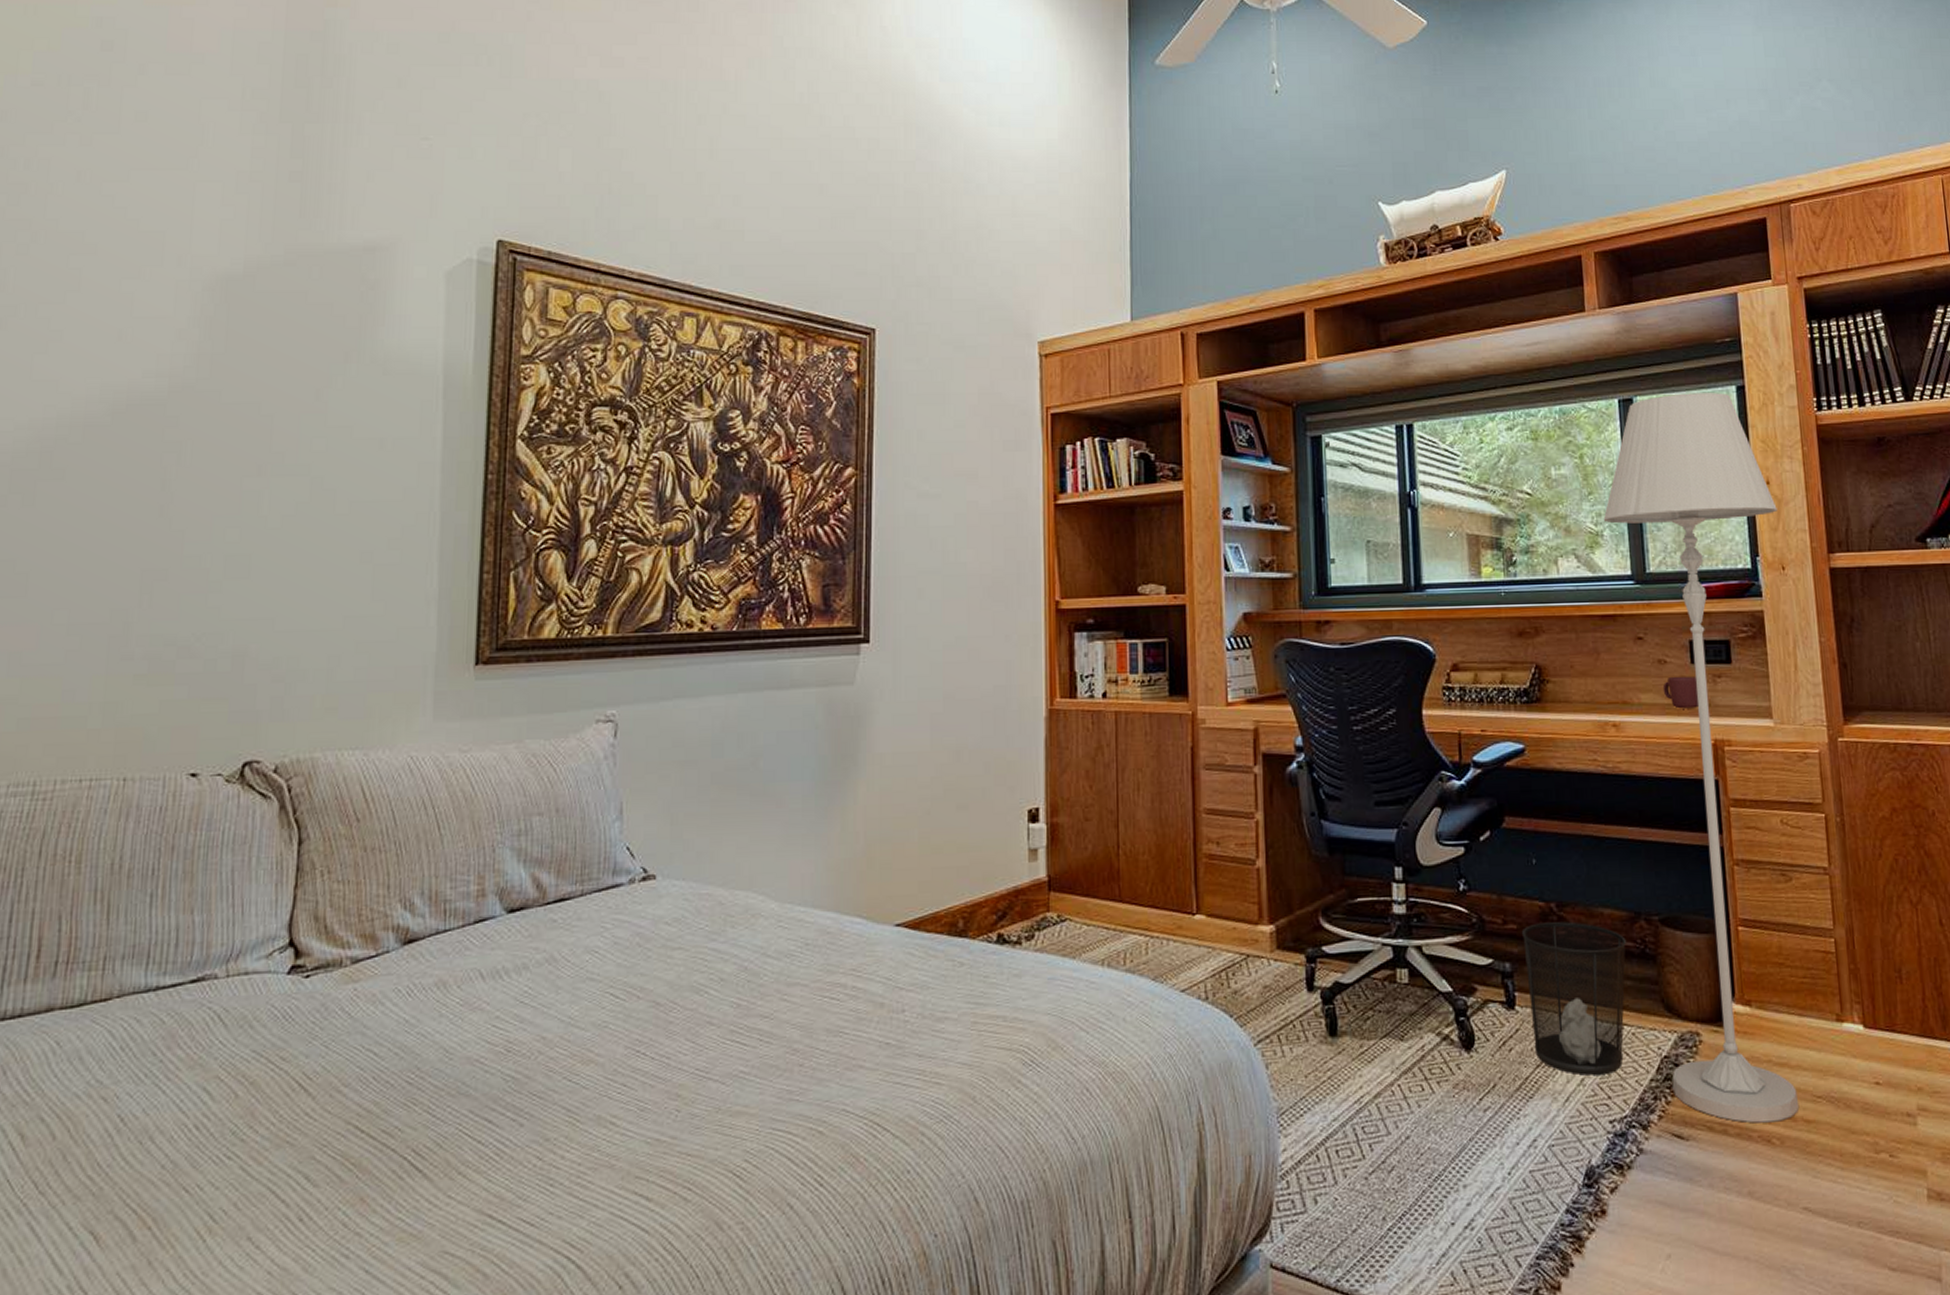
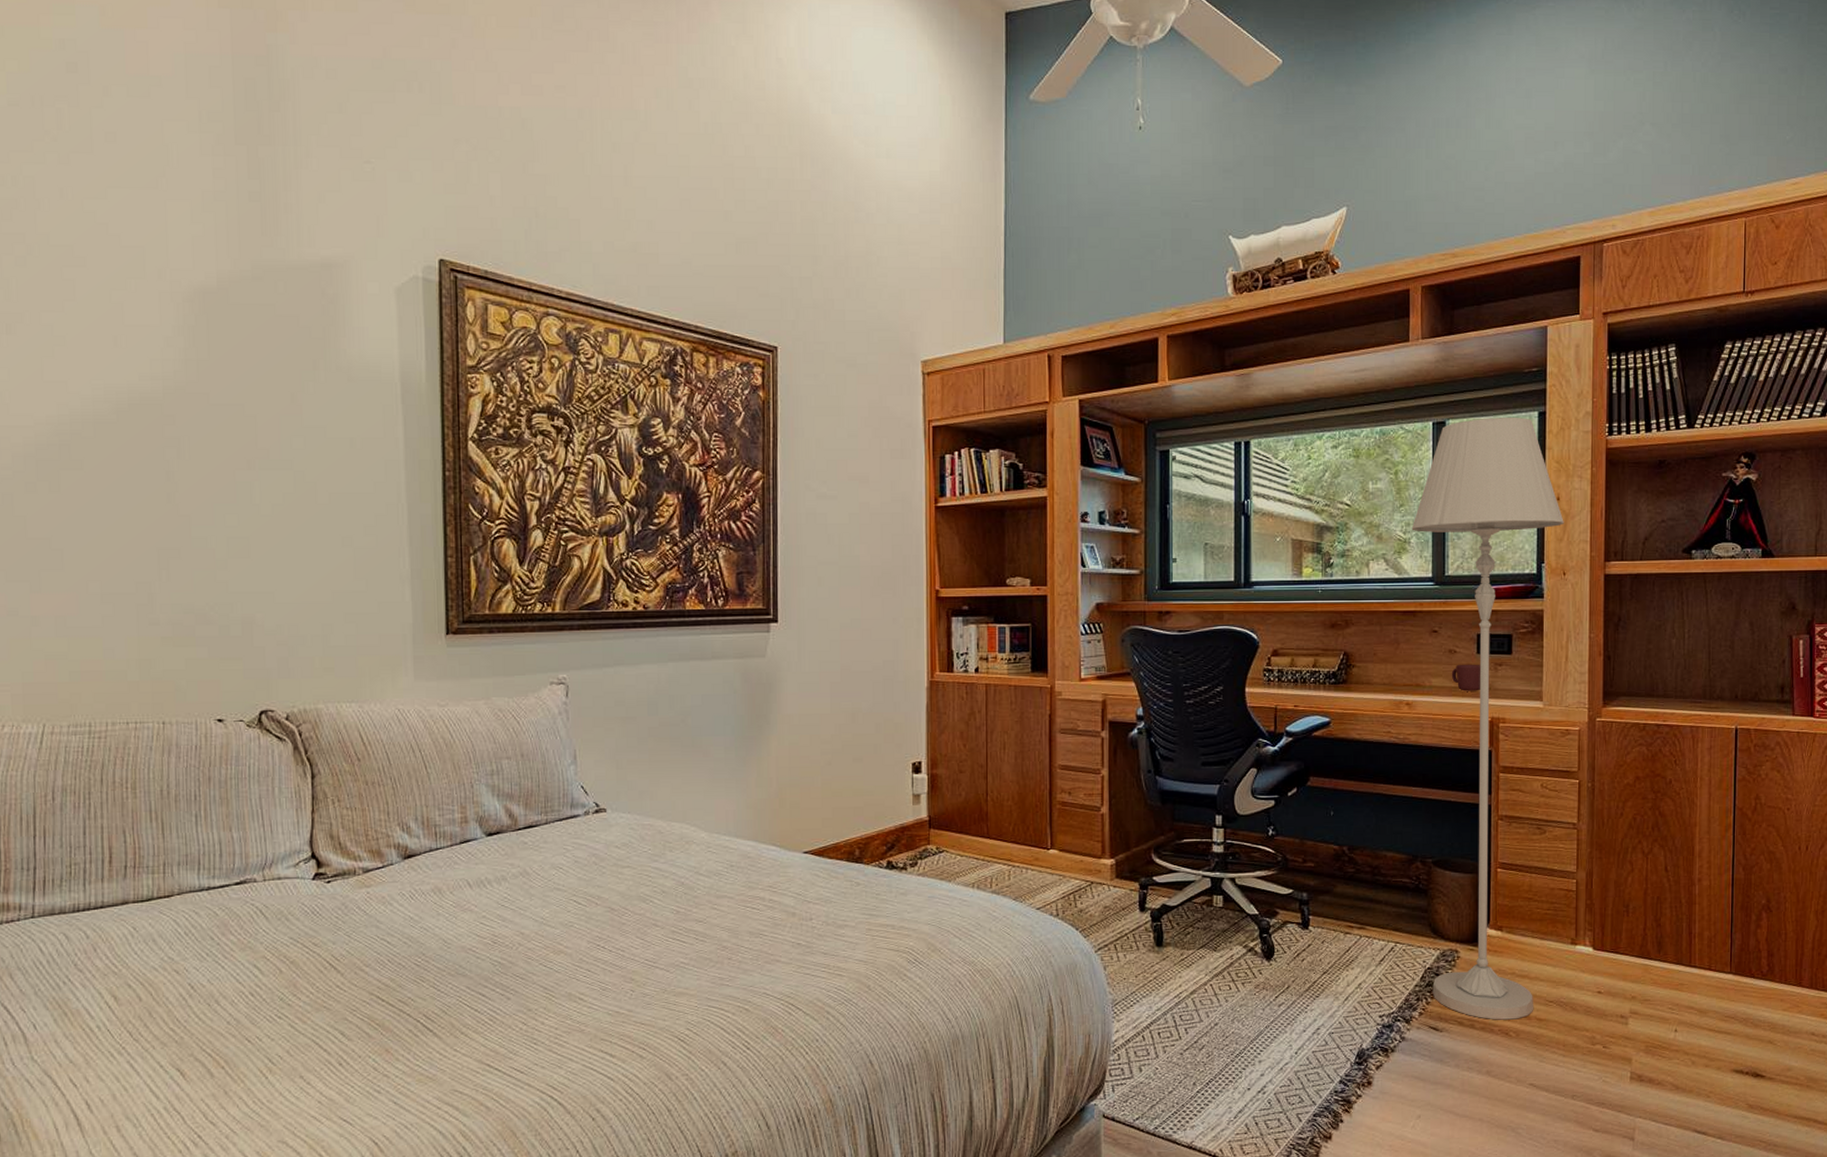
waste bin: present [1521,921,1627,1076] -> none [1318,862,1405,981]

